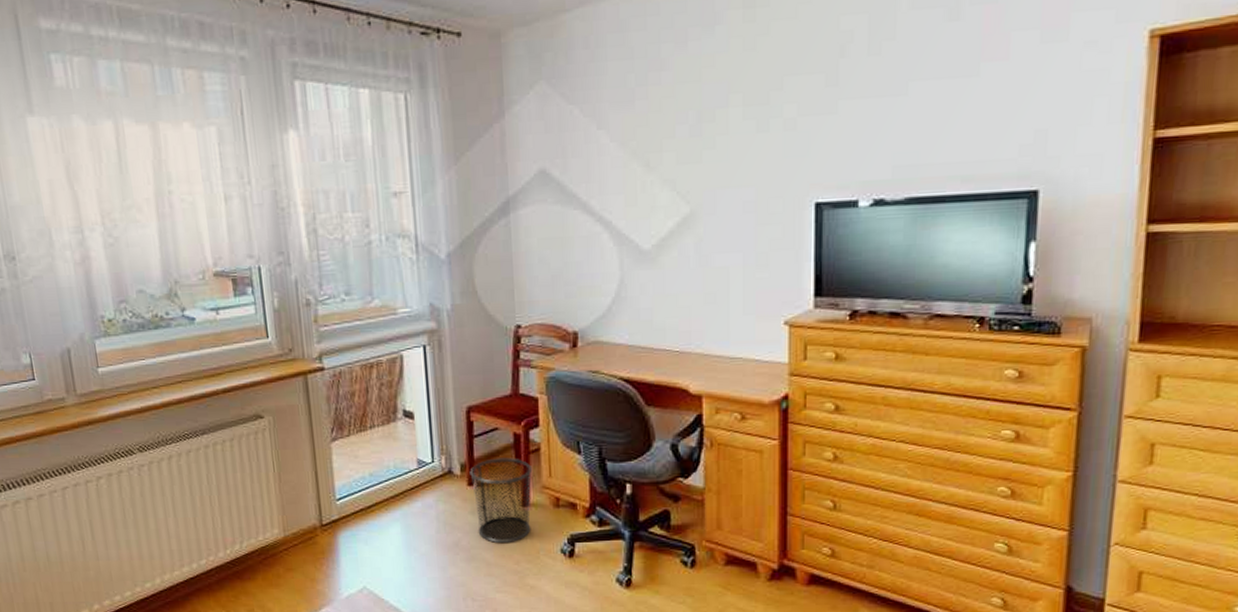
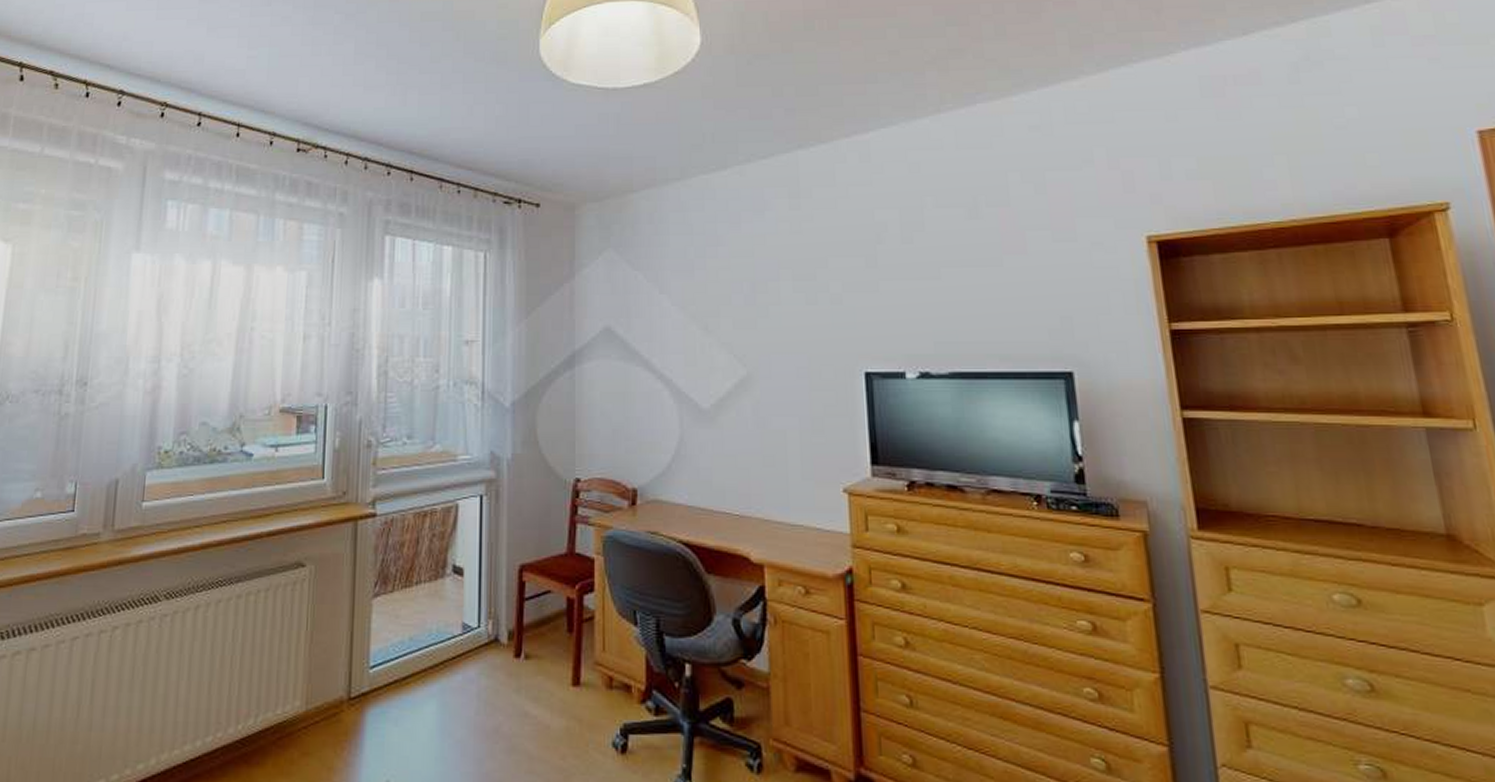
waste bin: present [469,457,533,543] -> none [517,626,585,731]

